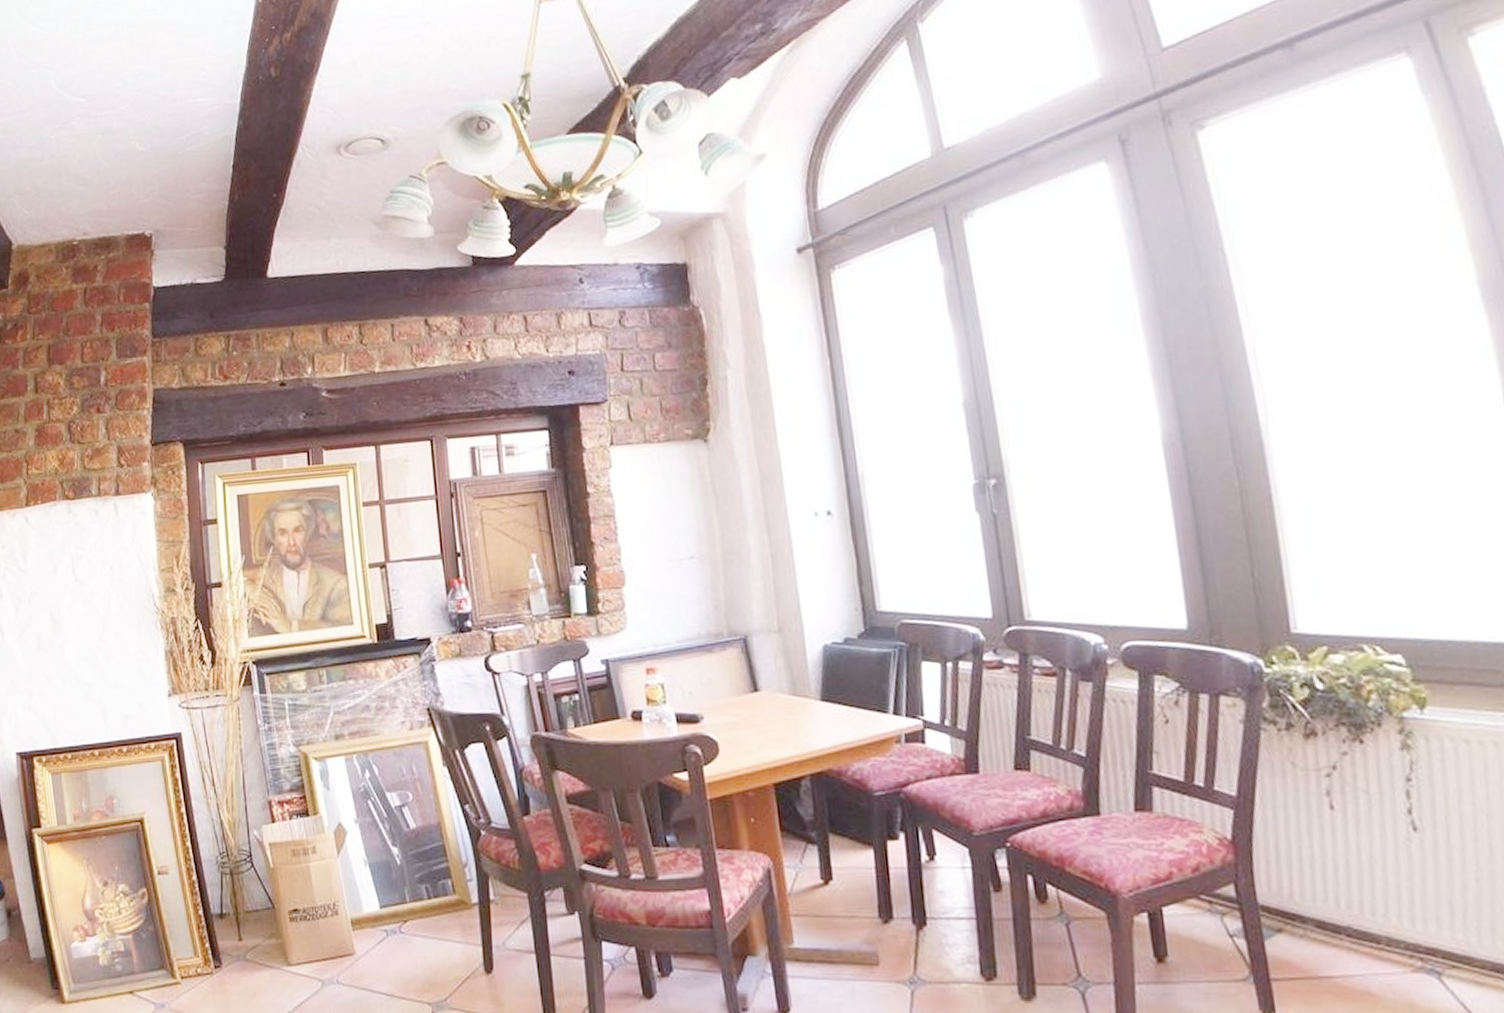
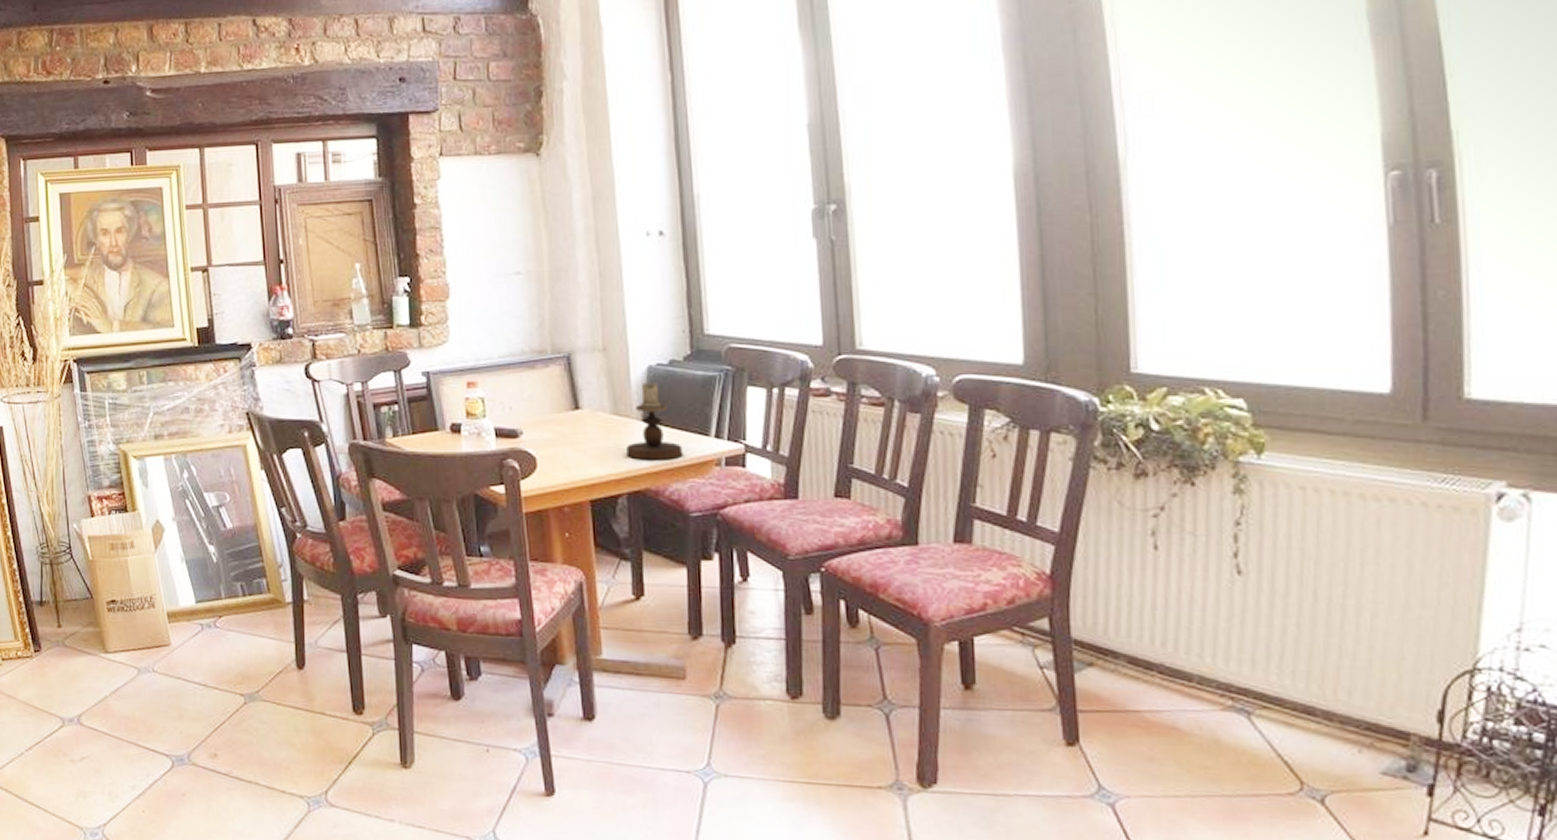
candlestick: none [807,661,863,740] -> present [626,382,683,460]

